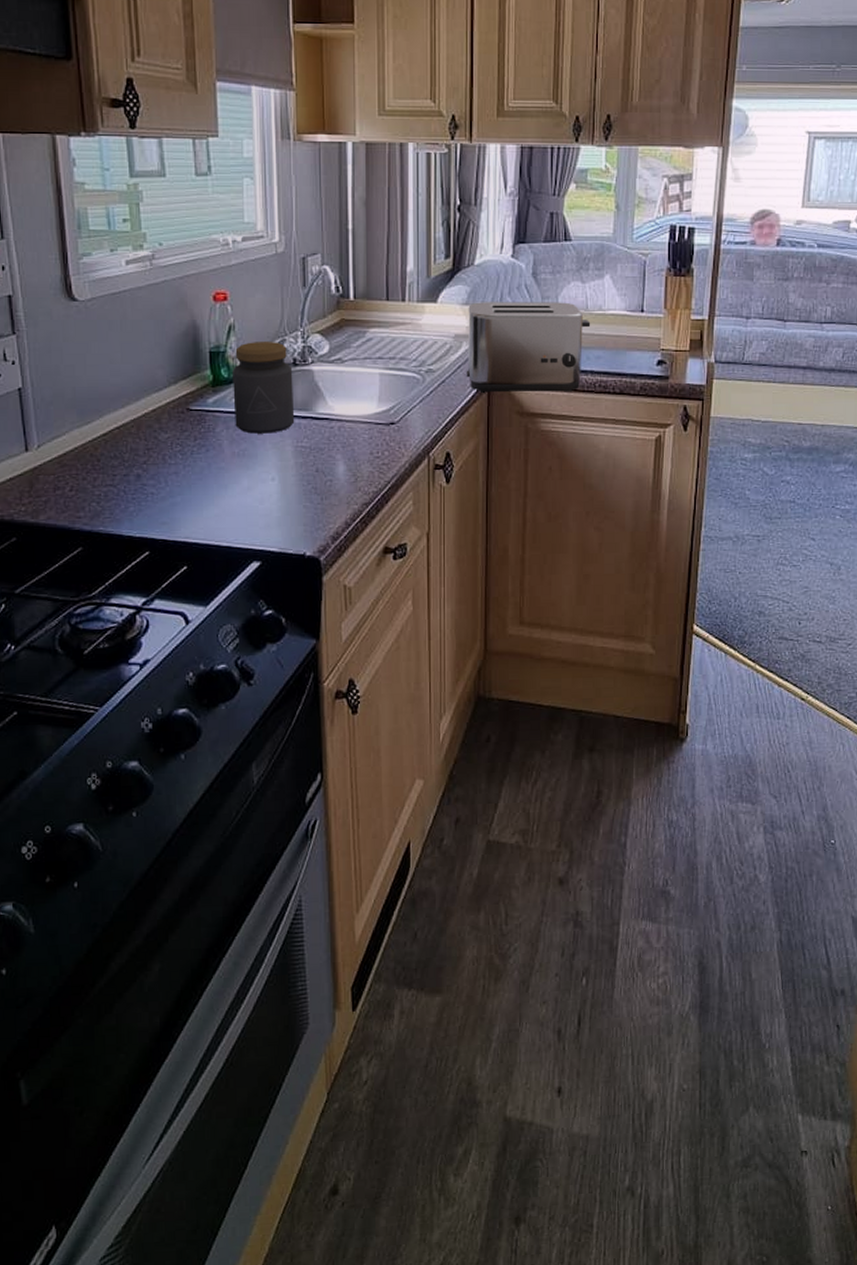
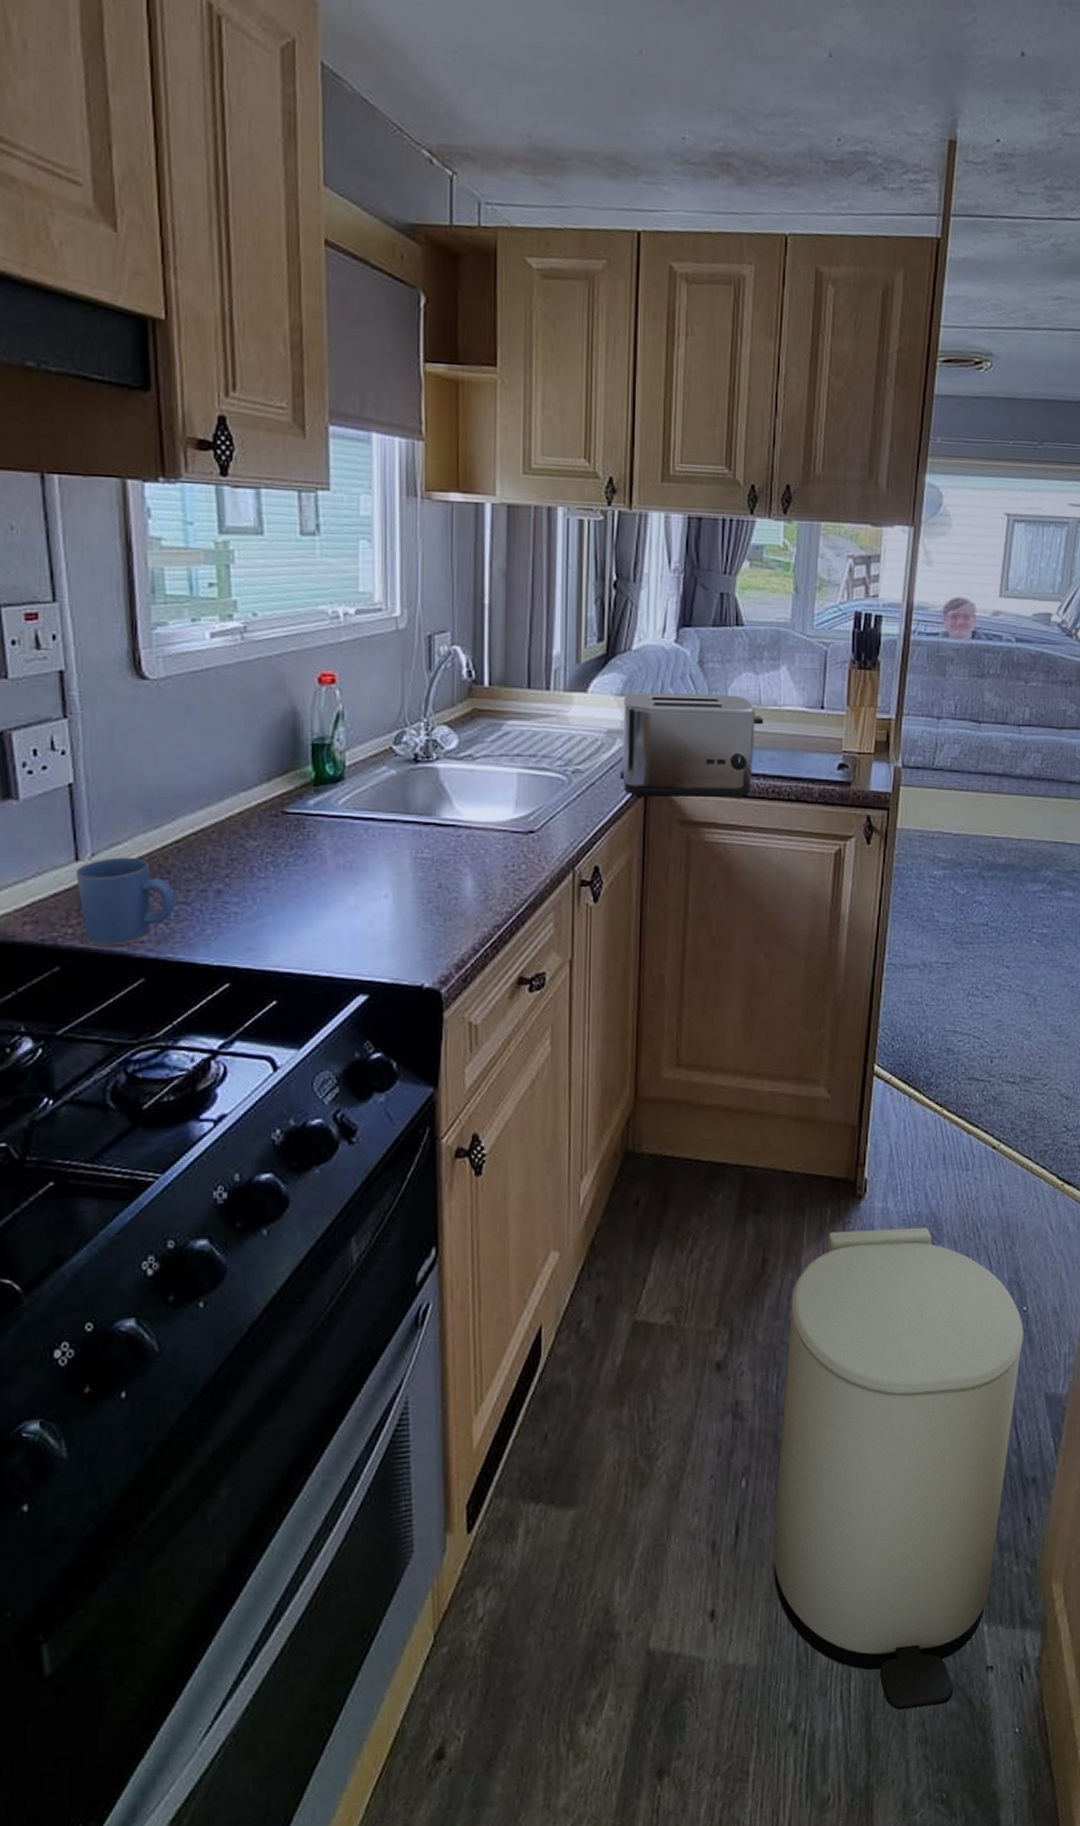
mug: none [26,448,104,522] -> present [76,857,175,948]
jar: present [233,342,295,434] -> none [339,733,414,842]
pedal bin: none [610,767,832,1183] -> present [772,1227,1024,1711]

